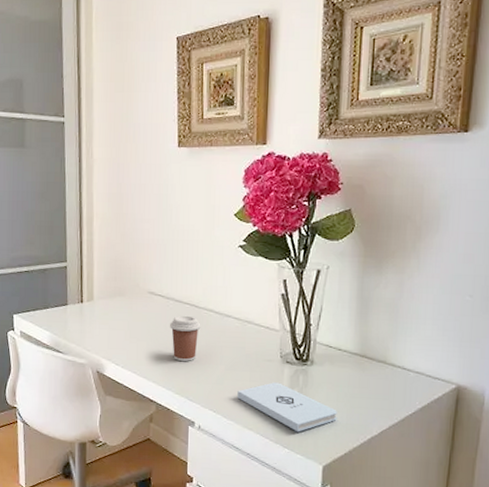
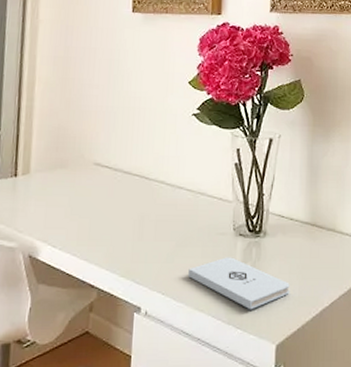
coffee cup: present [170,315,201,362] -> none [117,188,151,240]

